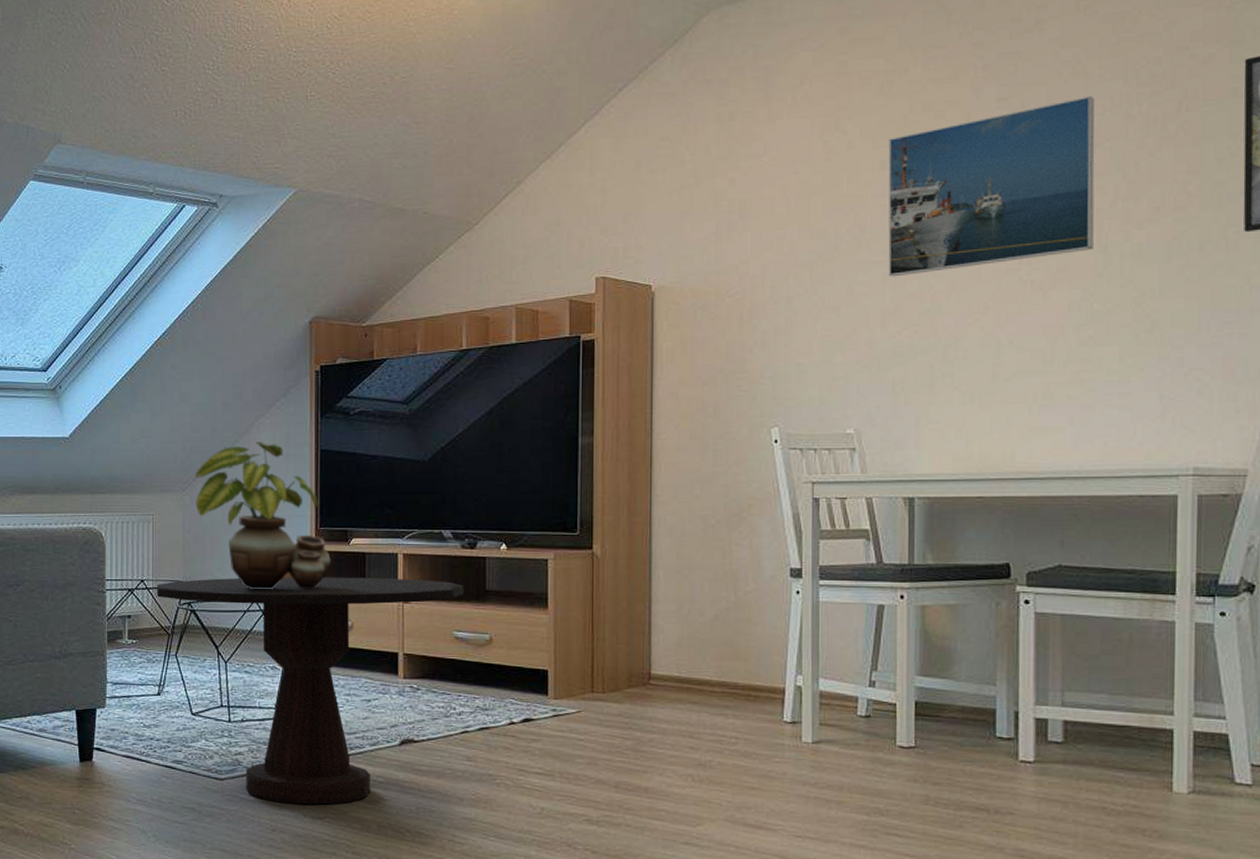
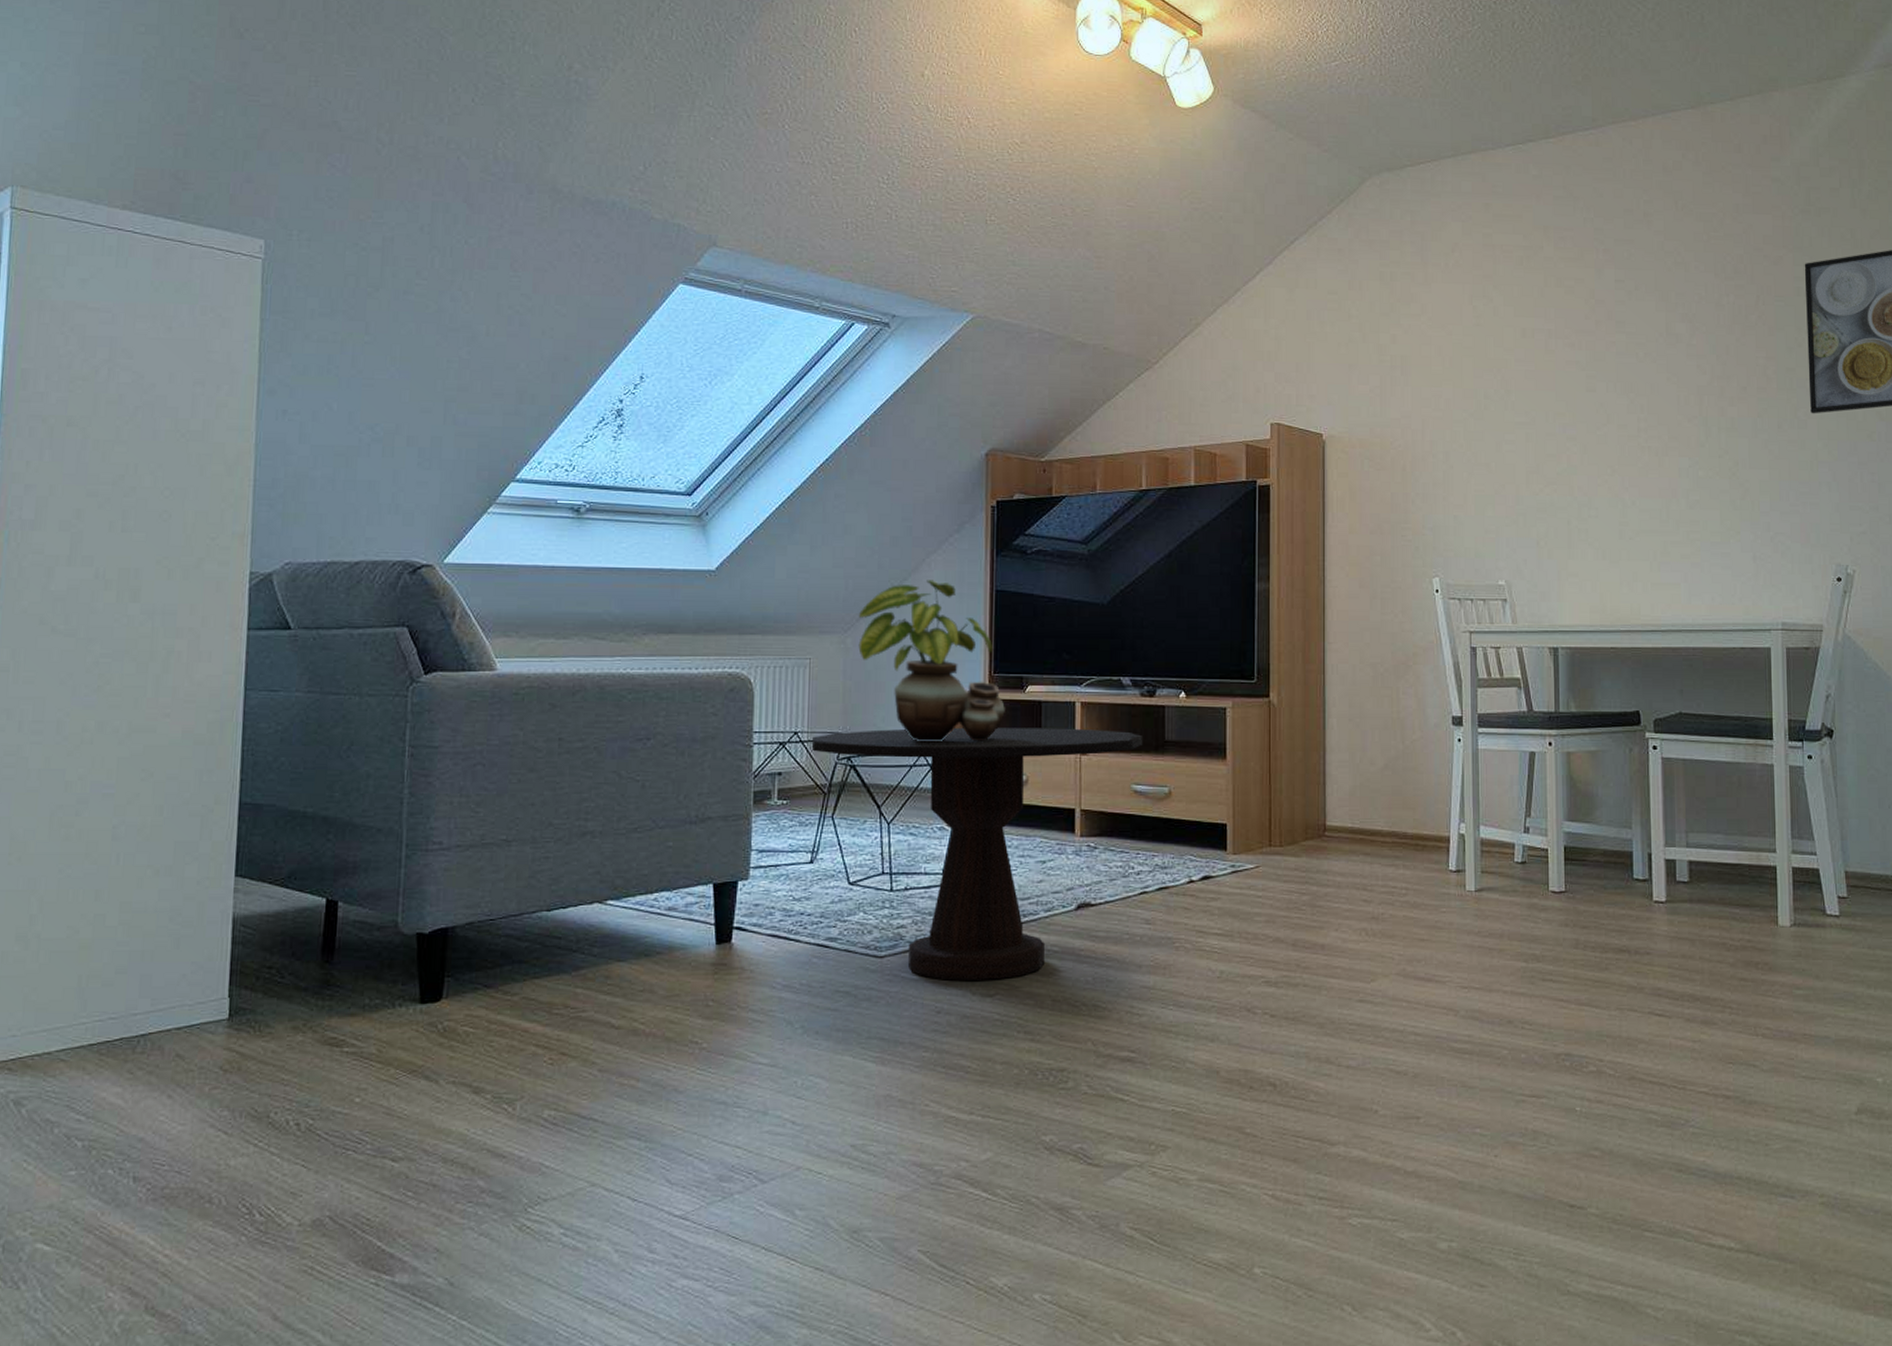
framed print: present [888,95,1095,277] -> none [1528,284,1696,438]

